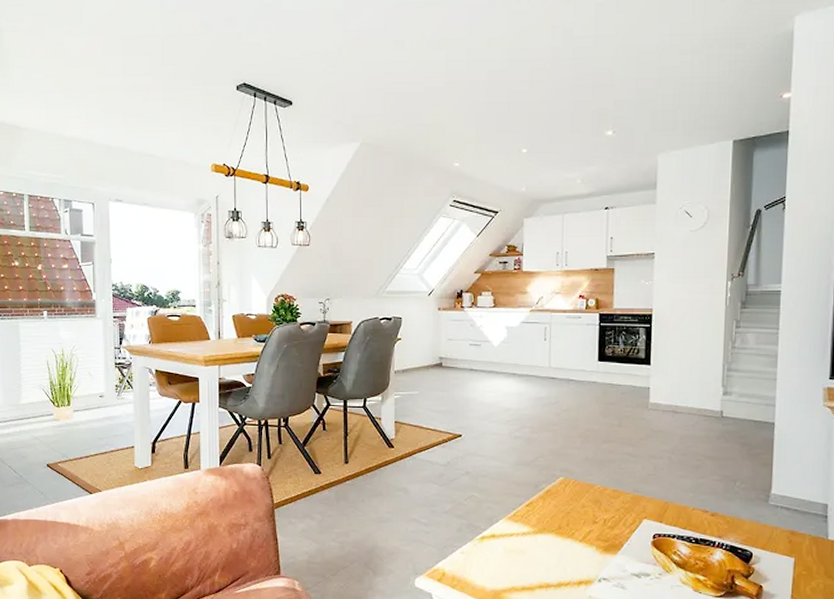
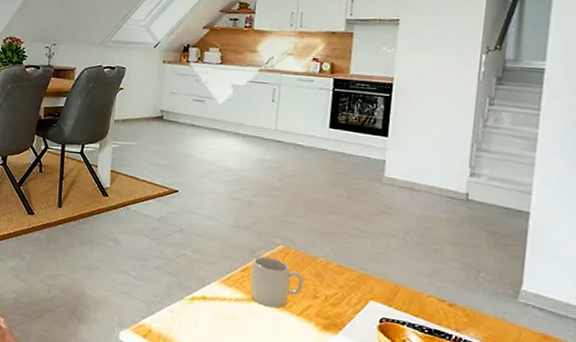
mug: none [534,489,584,537] -> present [250,256,304,308]

